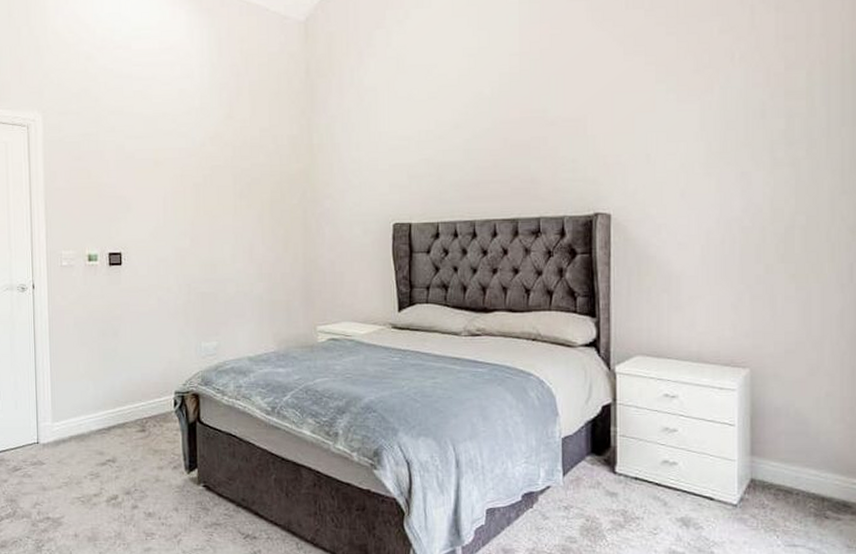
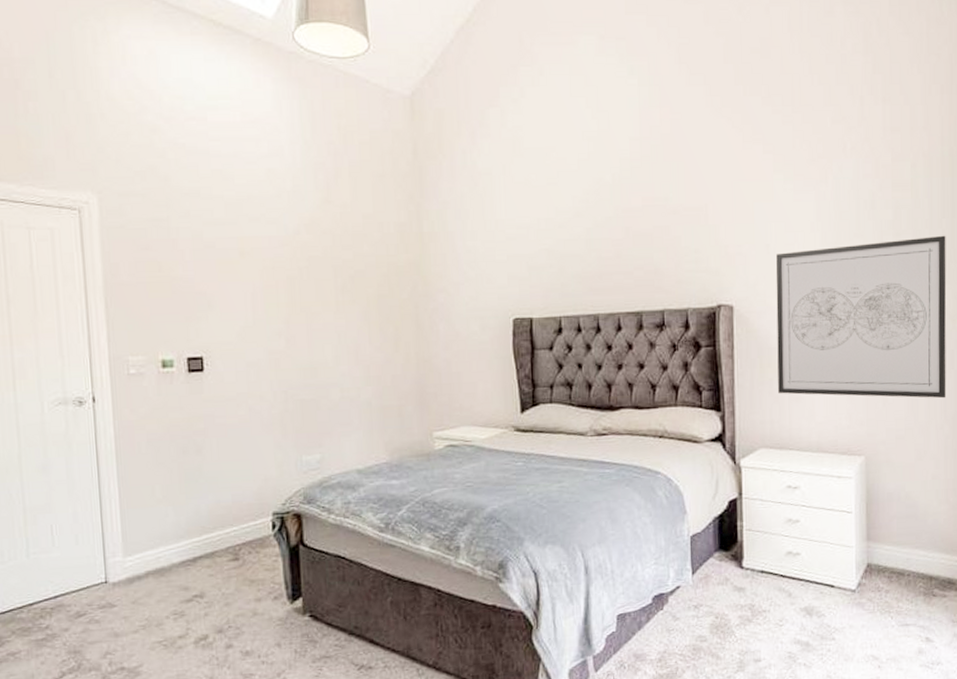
wall art: none [656,144,846,313] -> present [776,235,947,399]

